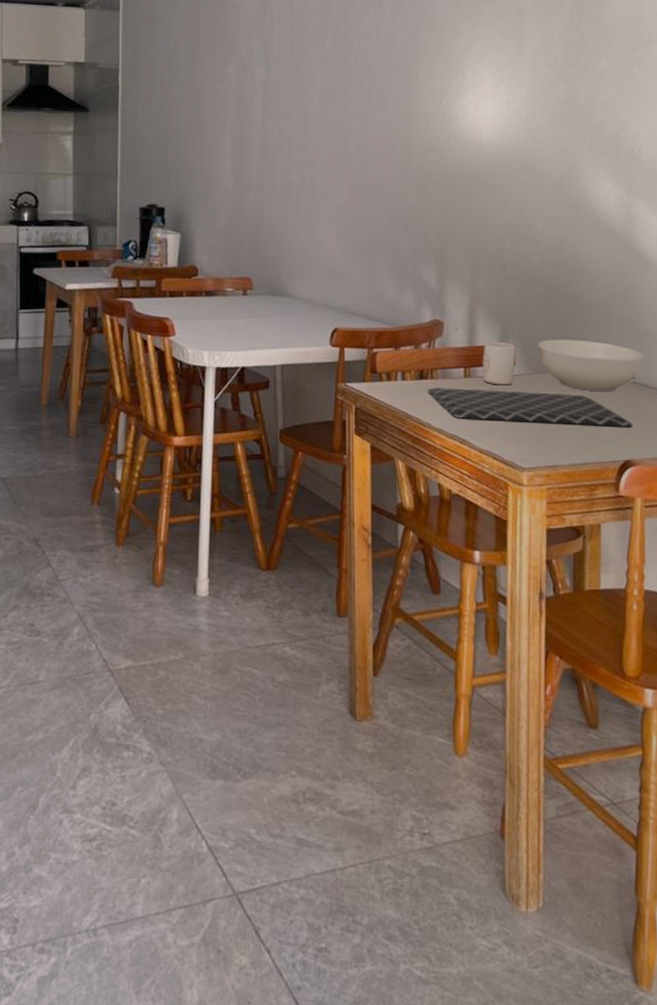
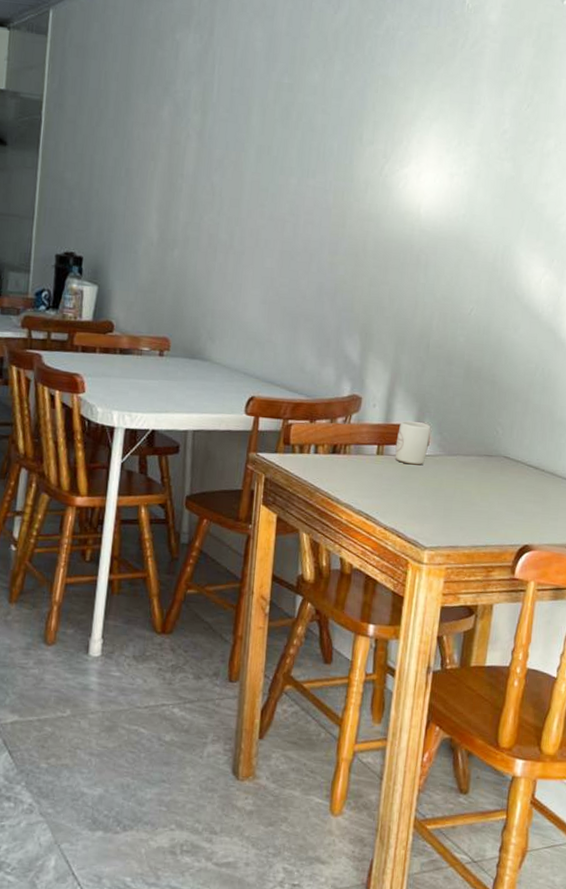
placemat: present [428,387,633,427] -> none [339,462,536,513]
bowl: present [537,339,645,392] -> none [452,422,555,477]

